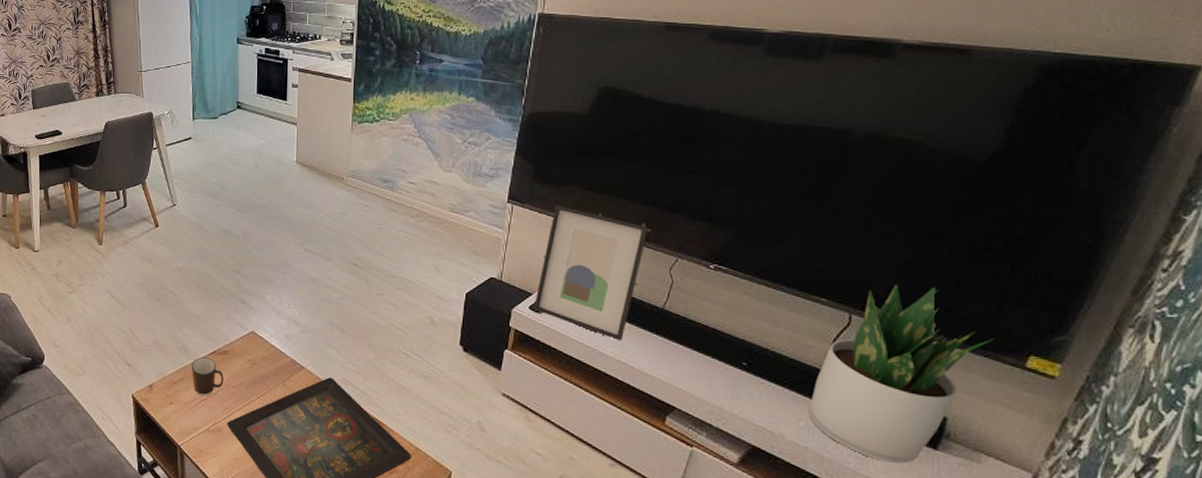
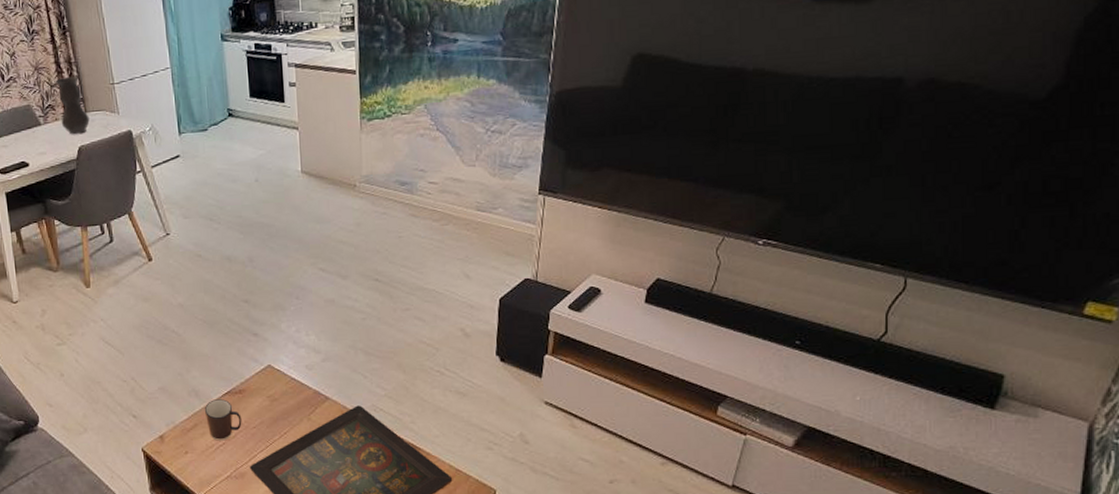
vase: none [91,62,118,112] -> present [54,76,90,135]
picture frame: present [533,205,651,341] -> none [573,191,695,333]
planter: present [808,285,994,464] -> none [864,241,1052,427]

